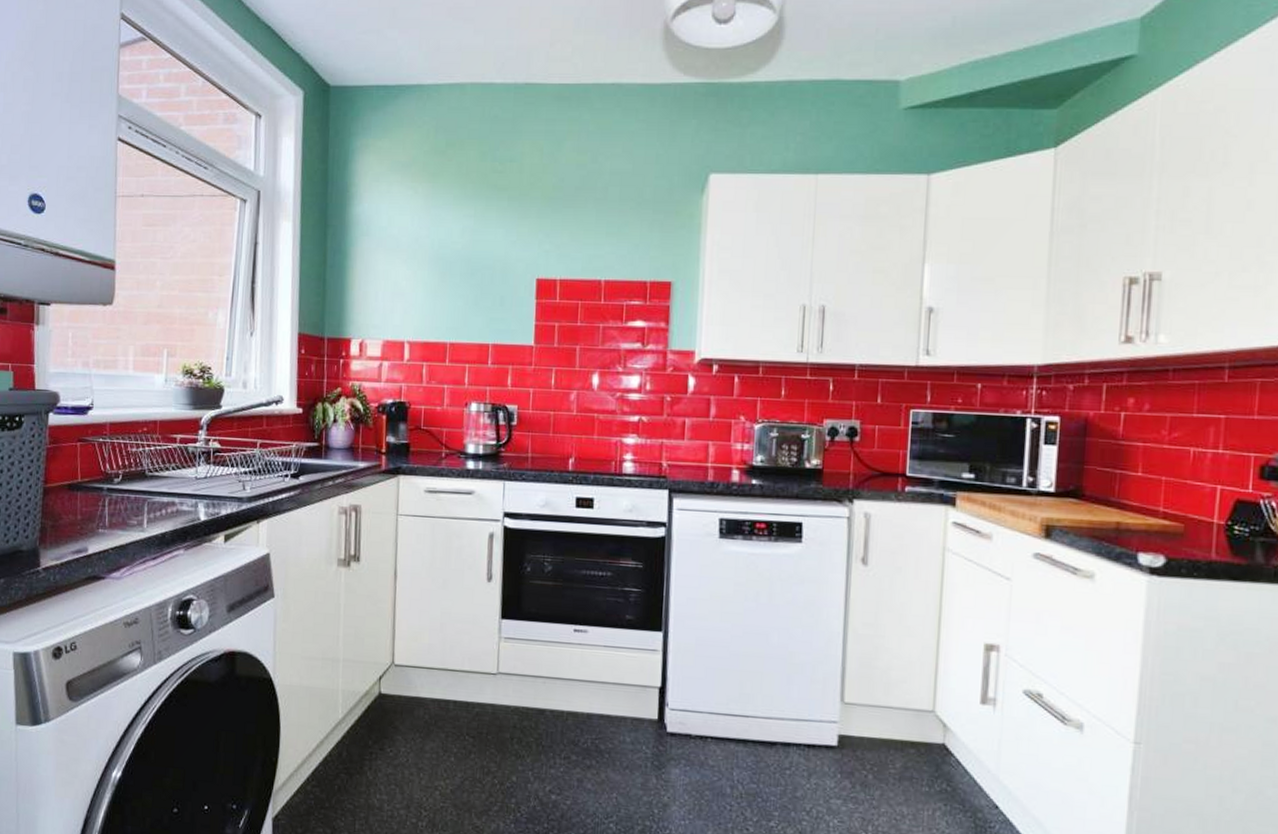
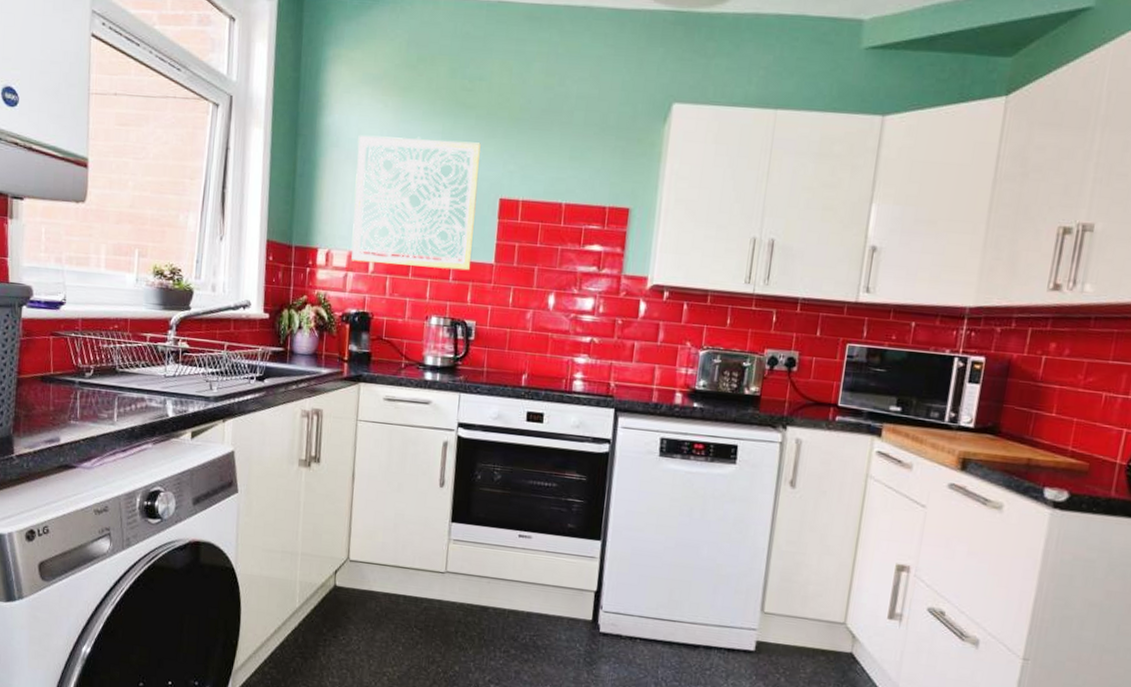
wall art: none [385,221,514,354] -> present [351,135,481,271]

